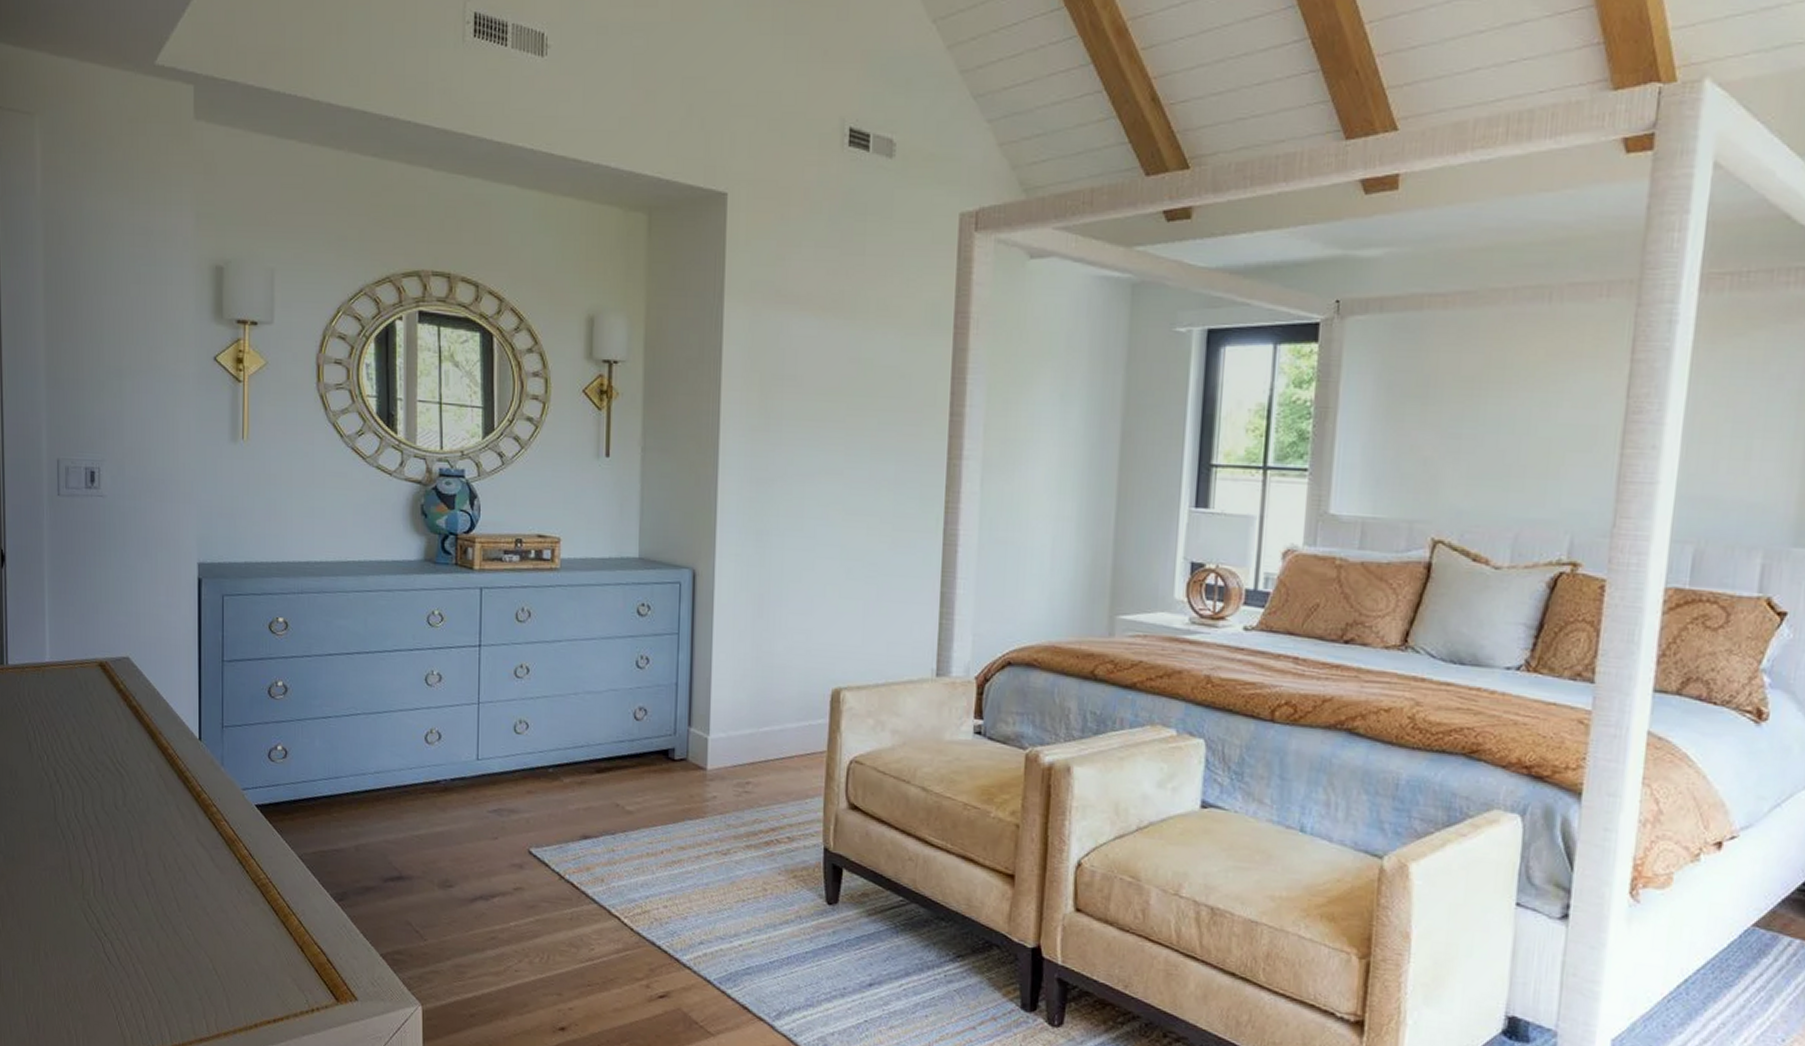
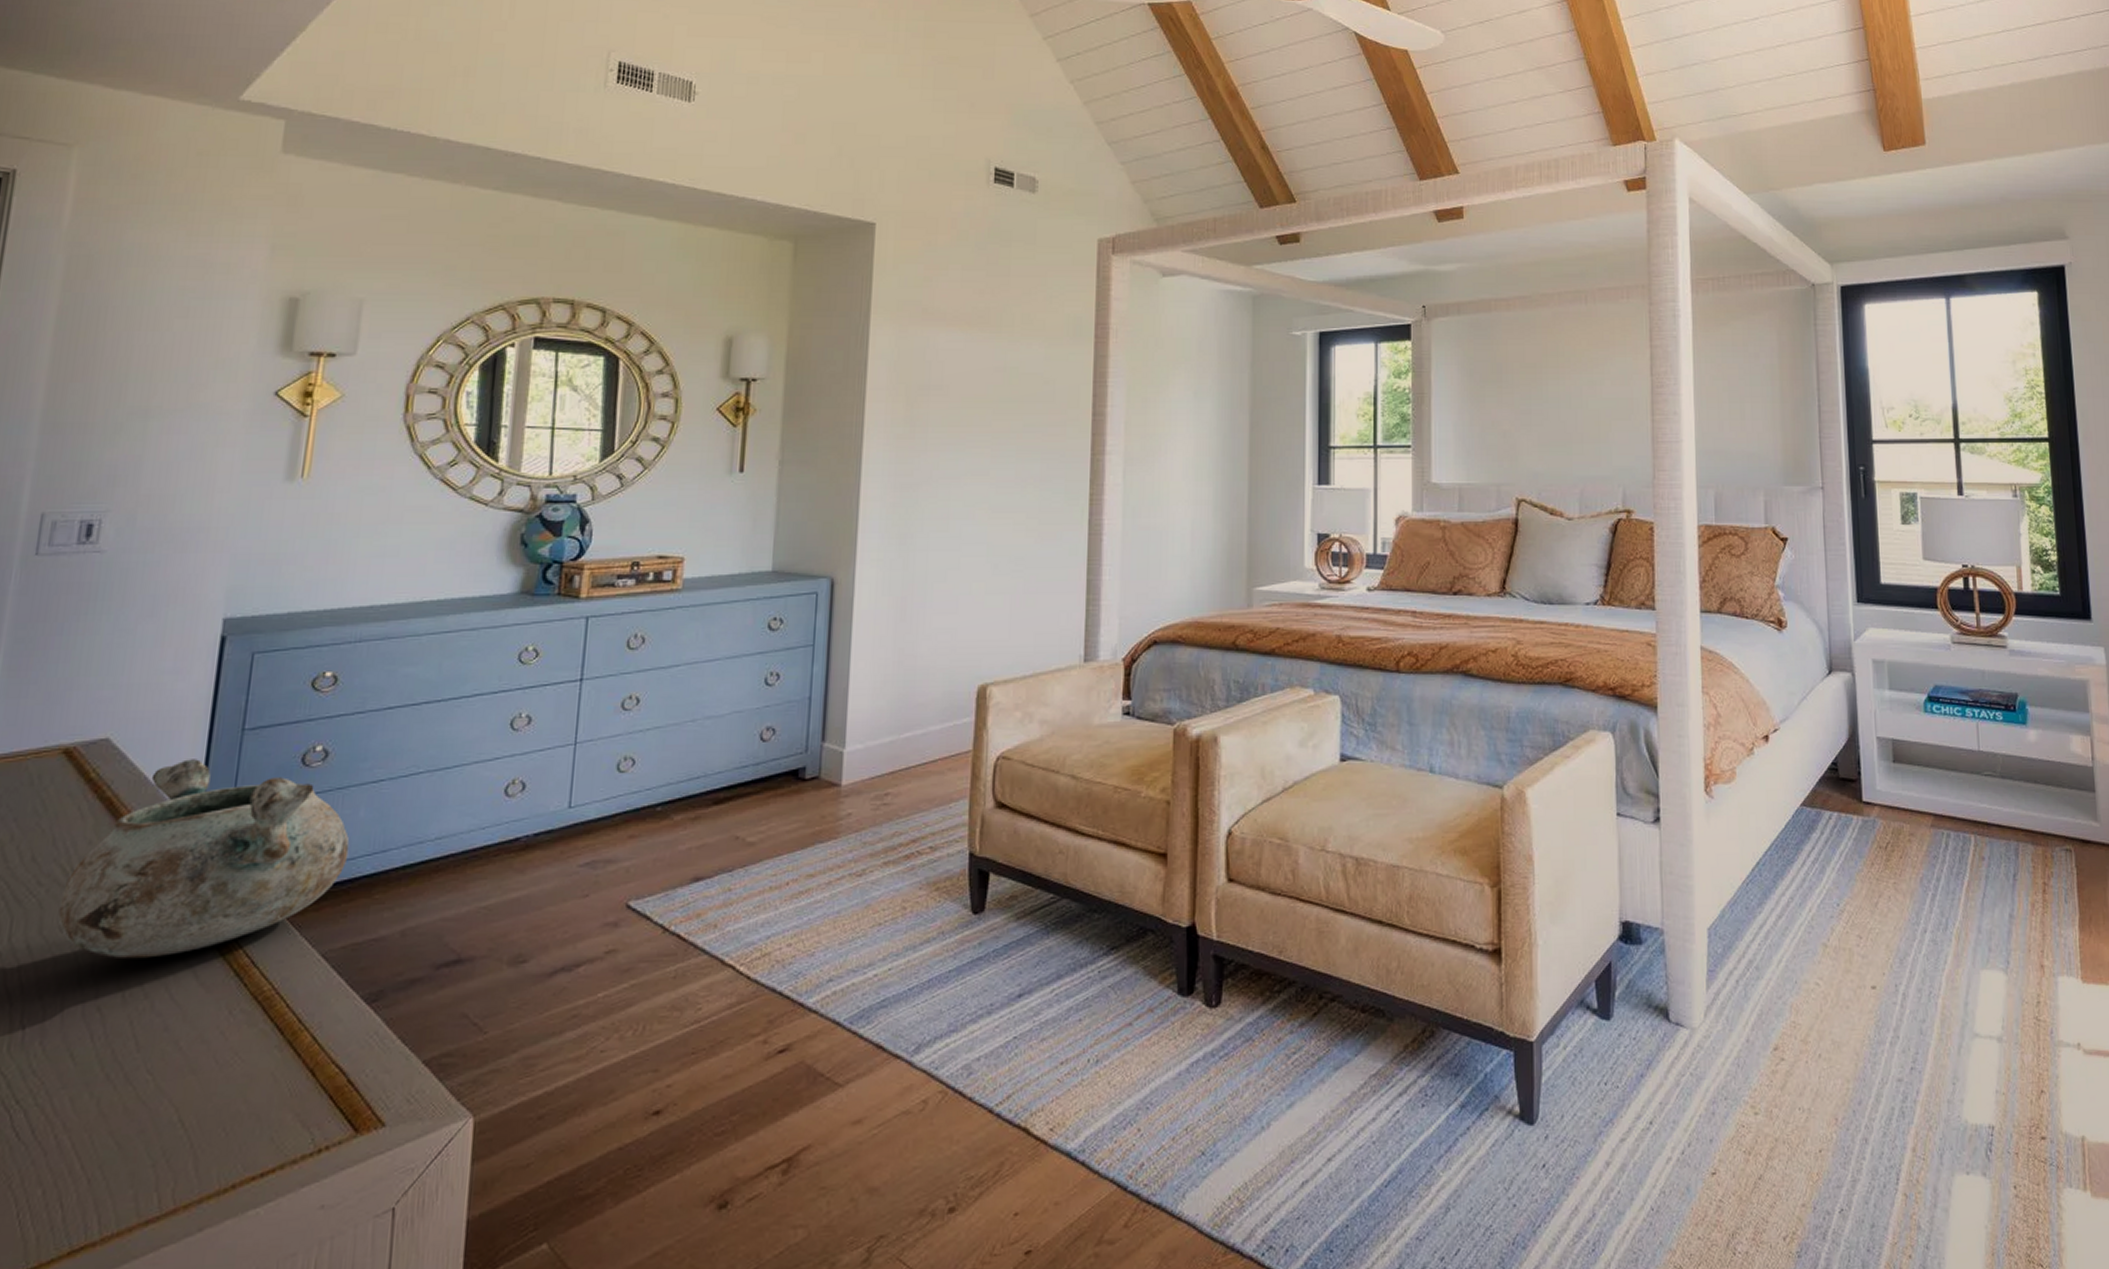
decorative bowl: none [113,681,311,840] -> present [57,759,350,959]

